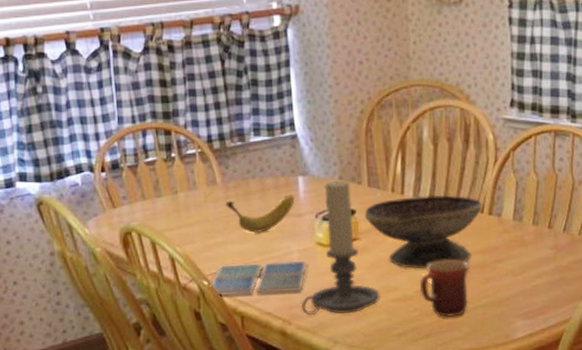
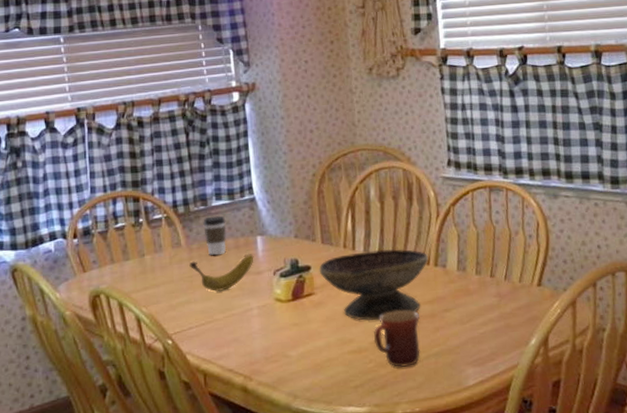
drink coaster: present [210,260,307,296] -> none [174,316,267,354]
coffee cup: none [240,153,266,195] -> present [203,215,227,255]
candle holder: present [302,180,380,315] -> none [262,239,337,370]

